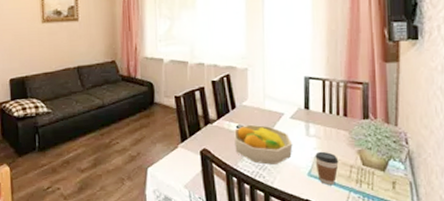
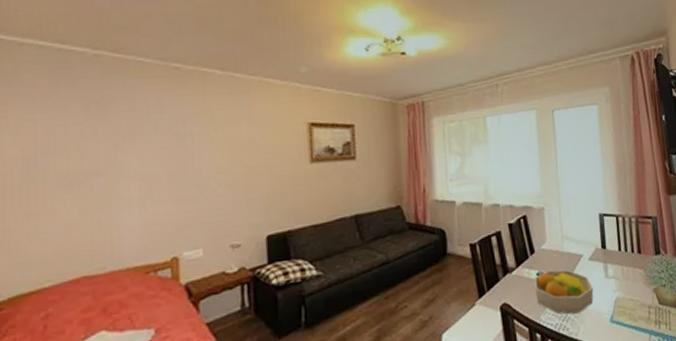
coffee cup: present [315,151,339,186] -> none [615,293,638,331]

